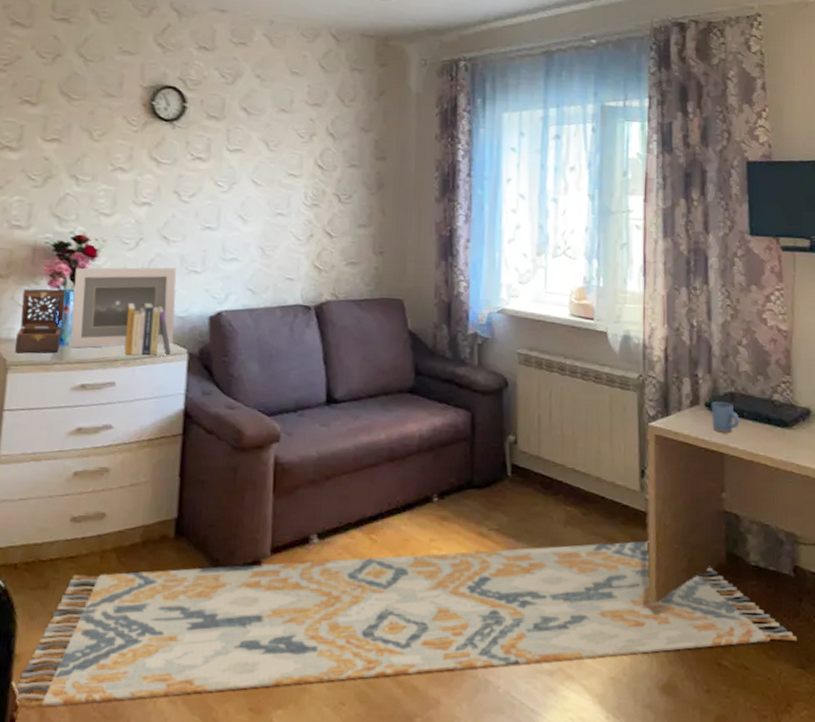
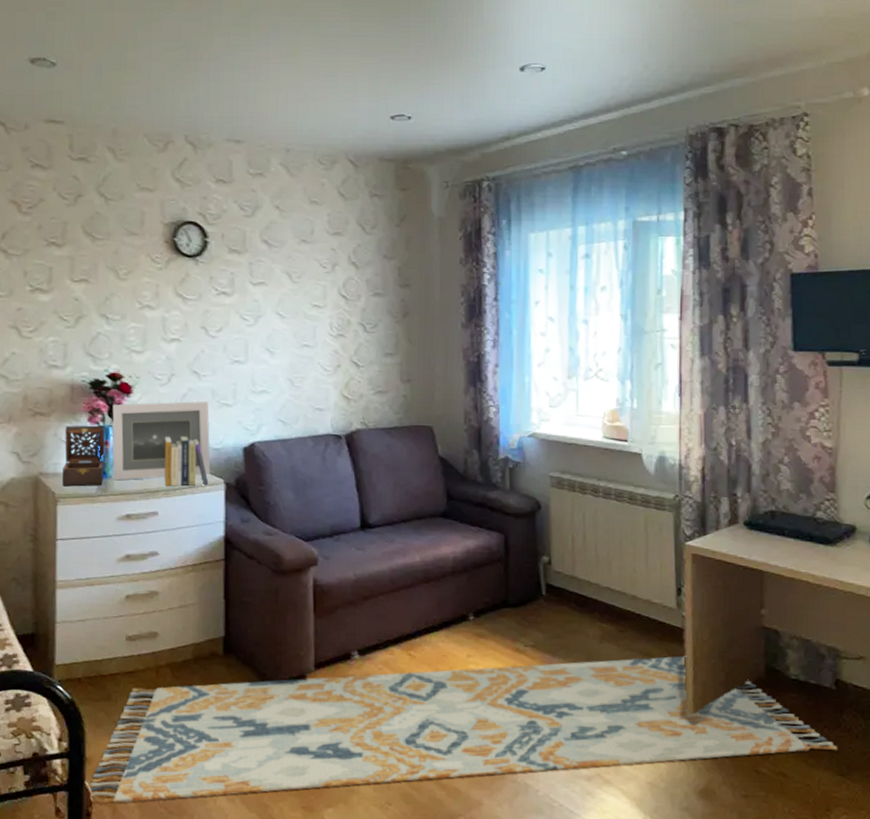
mug: present [711,402,740,433] -> none [750,520,780,551]

